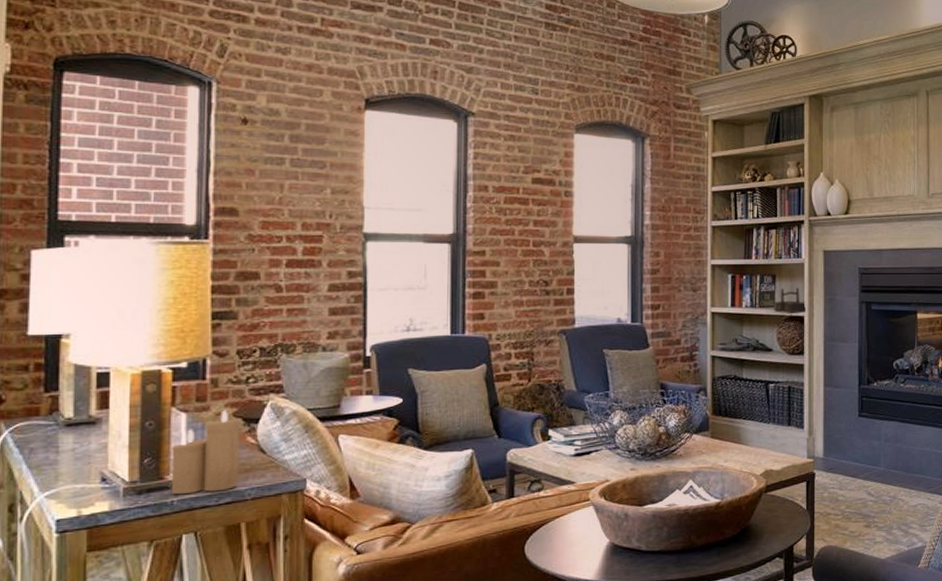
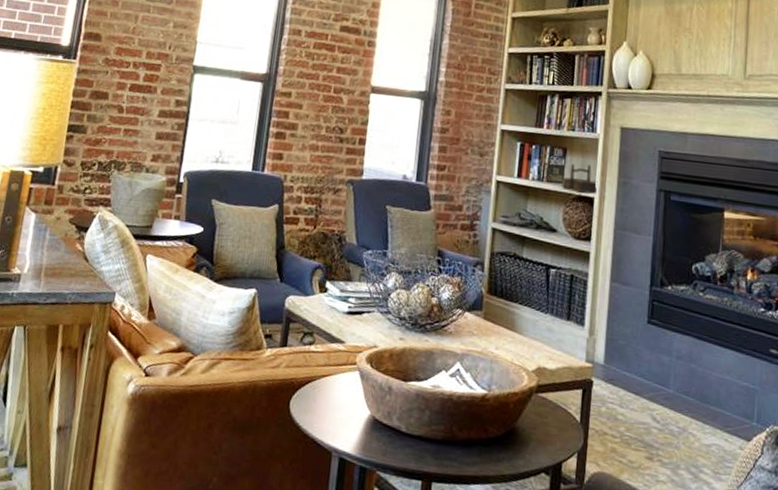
candle: present [171,410,241,495] -> none [13,215,74,292]

